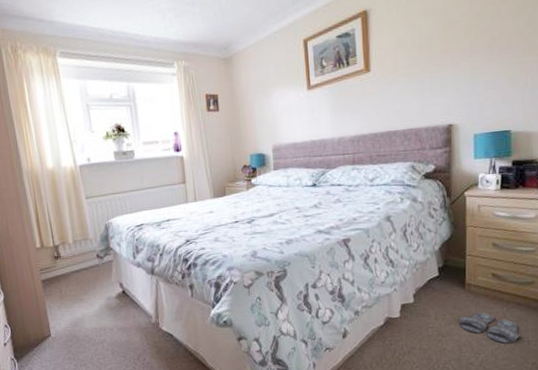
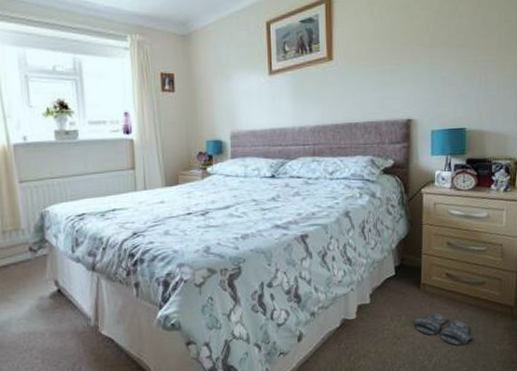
alarm clock: none [496,166,525,193] -> present [452,164,478,191]

